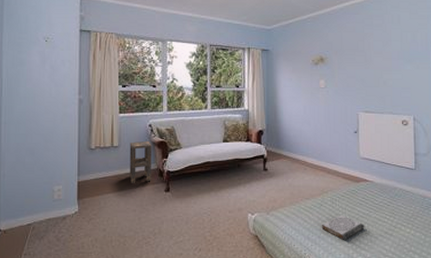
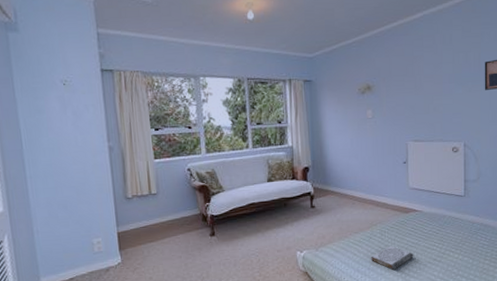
side table: present [129,140,151,184] -> none [168,185,195,231]

